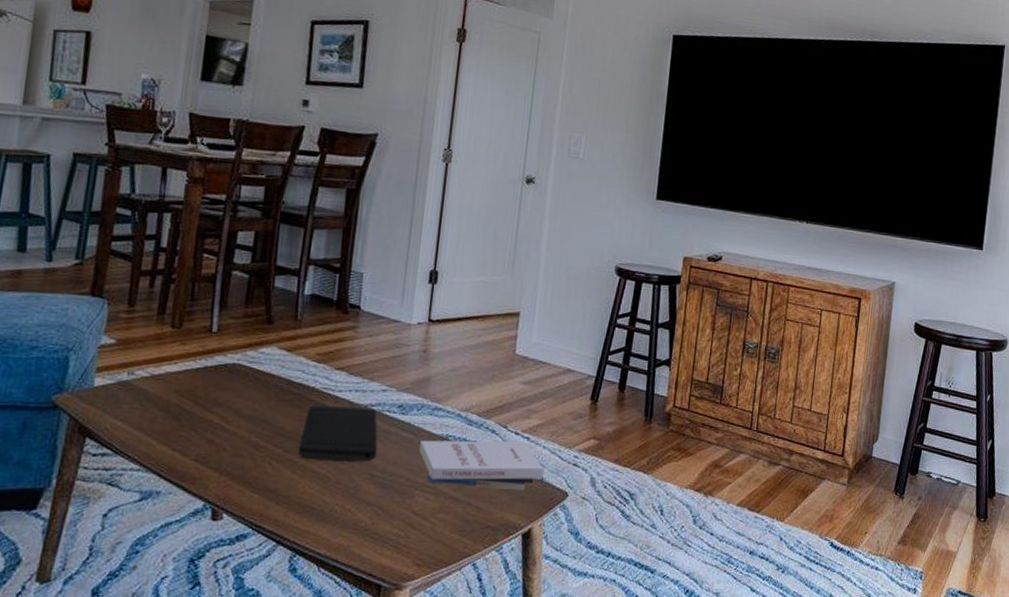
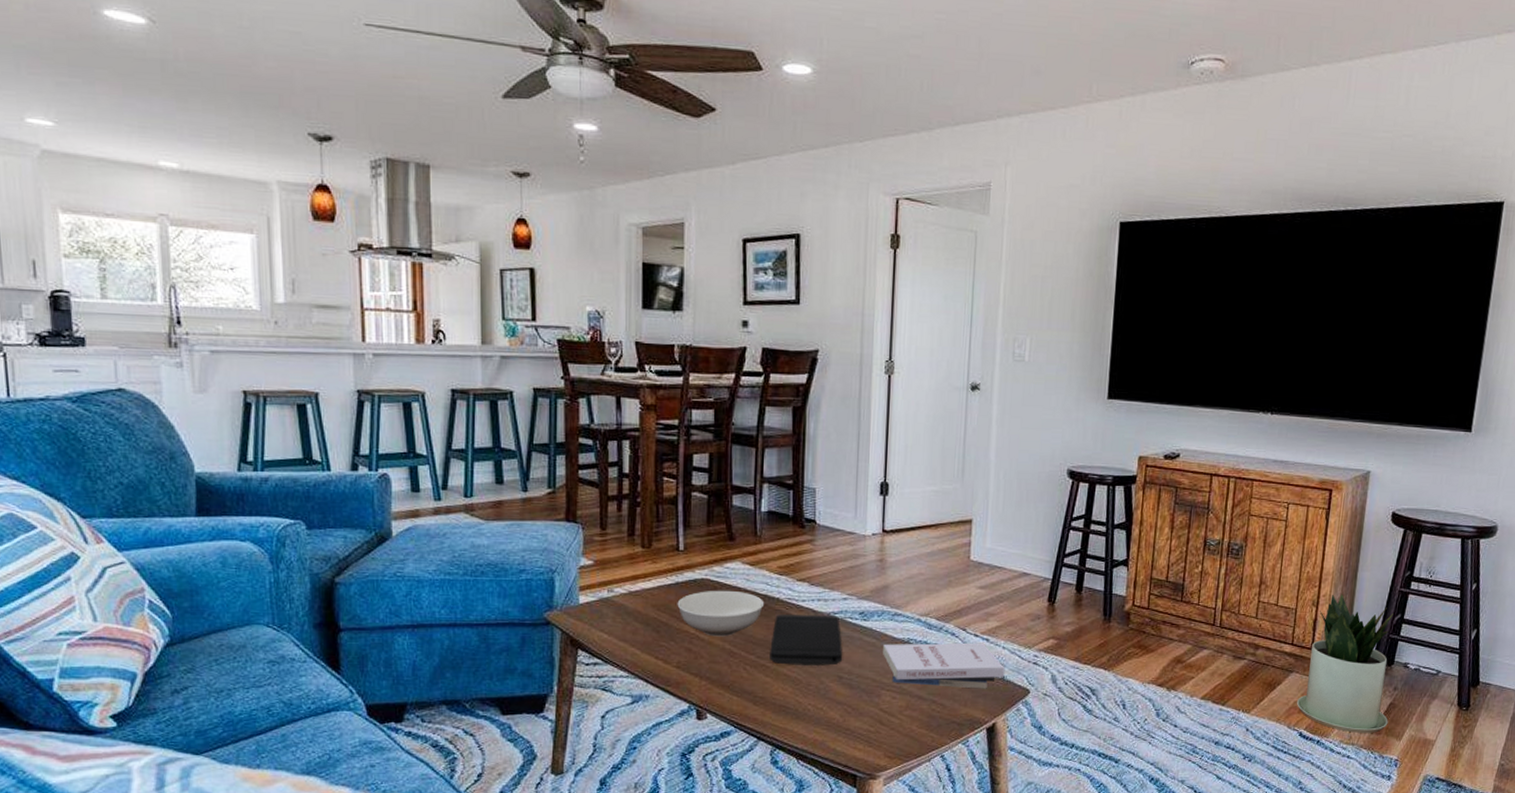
bowl: none [203,376,299,428] -> present [677,590,765,637]
planter: none [828,401,917,544] -> present [1296,594,1394,733]

